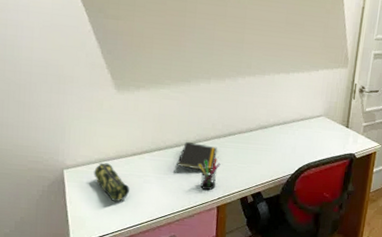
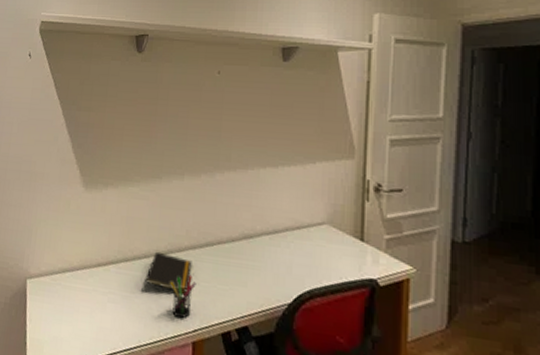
pencil case: present [94,162,130,202] -> none [56,273,93,324]

